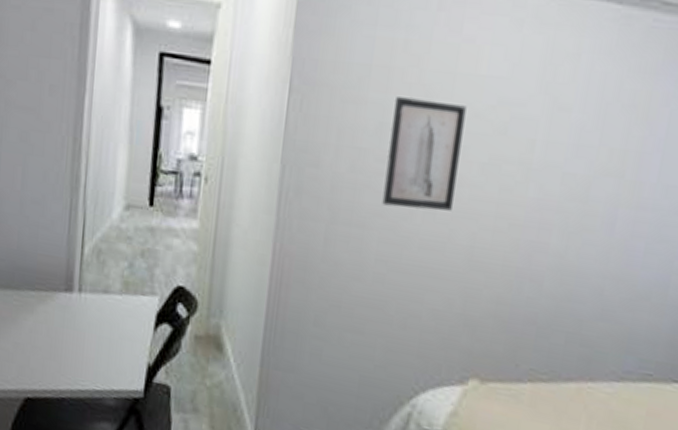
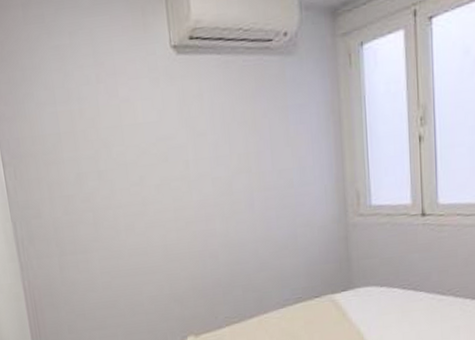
wall art: present [382,97,467,211] -> none [84,147,145,233]

